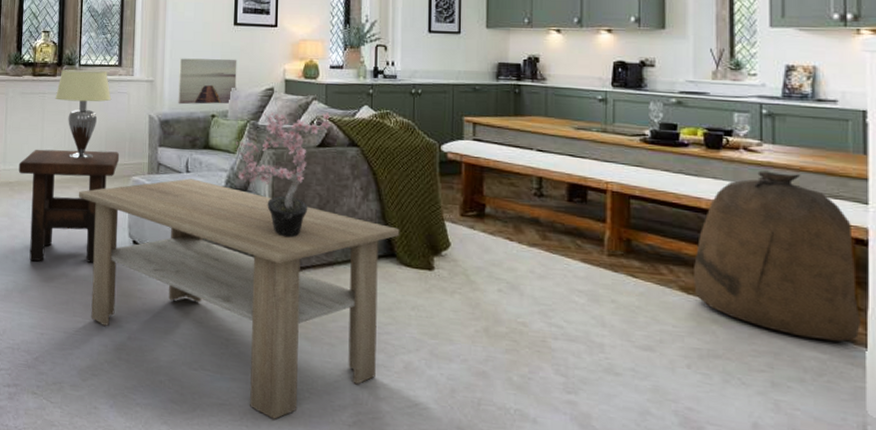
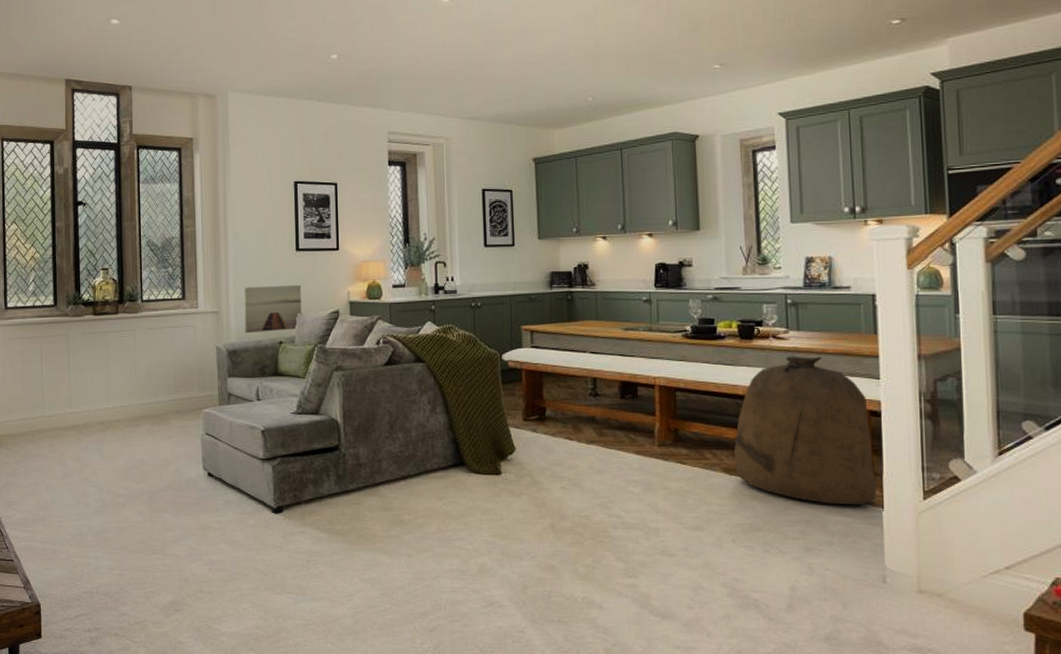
side table: present [18,149,120,263] -> none [85,386,189,503]
lampshade: present [55,69,112,159] -> none [118,305,177,396]
coffee table: present [78,178,400,419] -> none [149,407,468,633]
potted plant: present [236,112,331,238] -> none [305,331,396,456]

